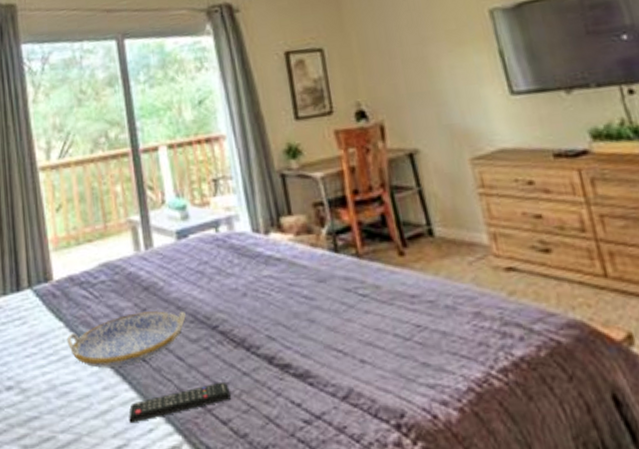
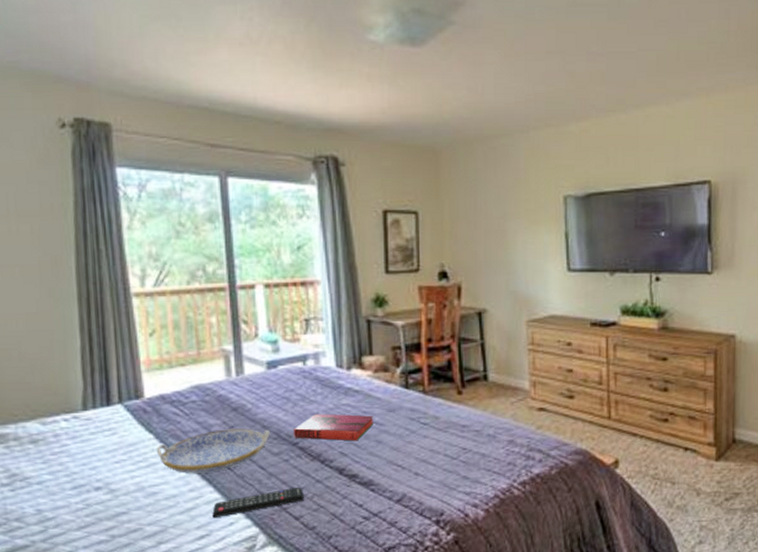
hardback book: none [211,287,304,322] -> present [293,414,374,441]

